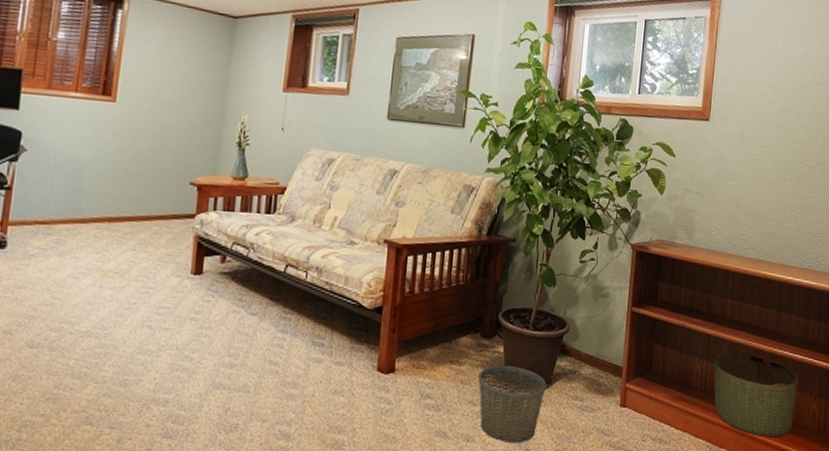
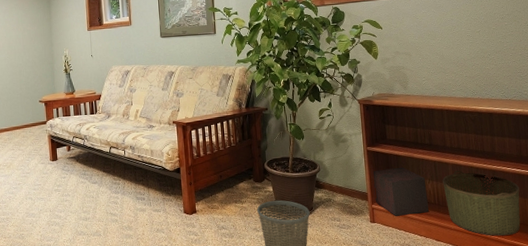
decorative box: none [630,338,695,401] -> present [373,167,429,216]

